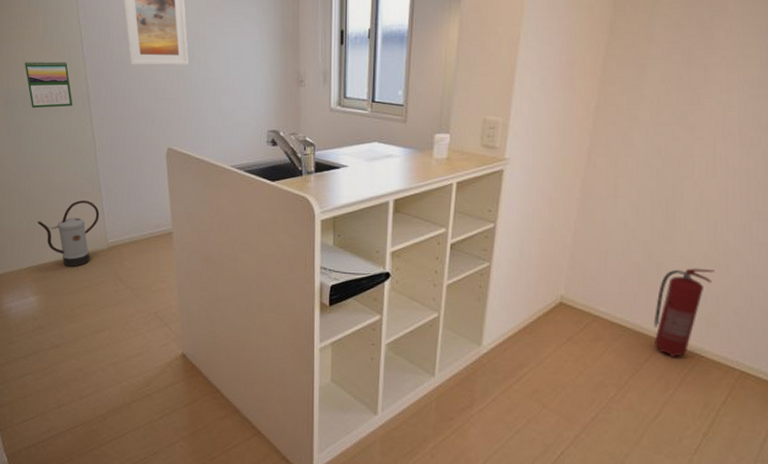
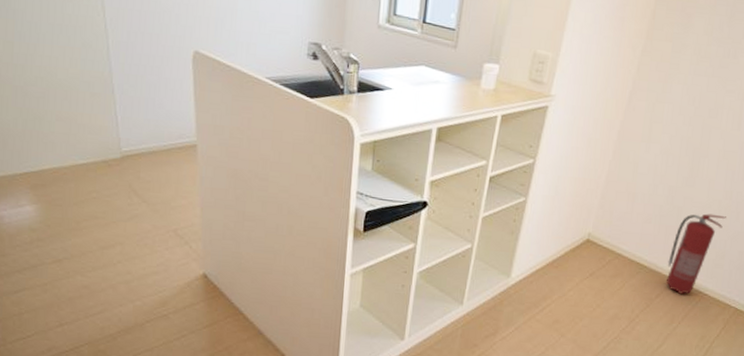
watering can: present [37,200,100,267] -> none [36,101,112,176]

